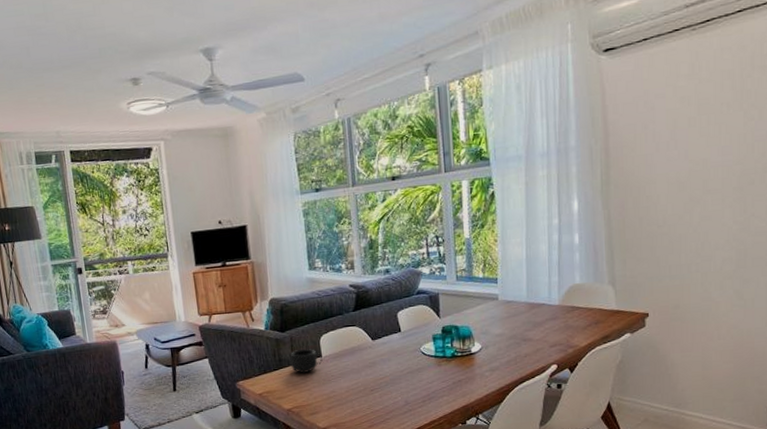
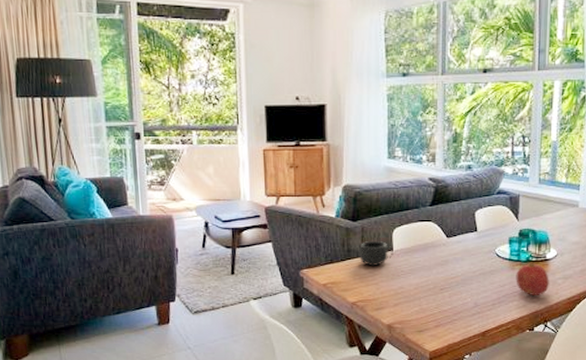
fruit: none [443,357,477,391] -> present [516,262,549,296]

